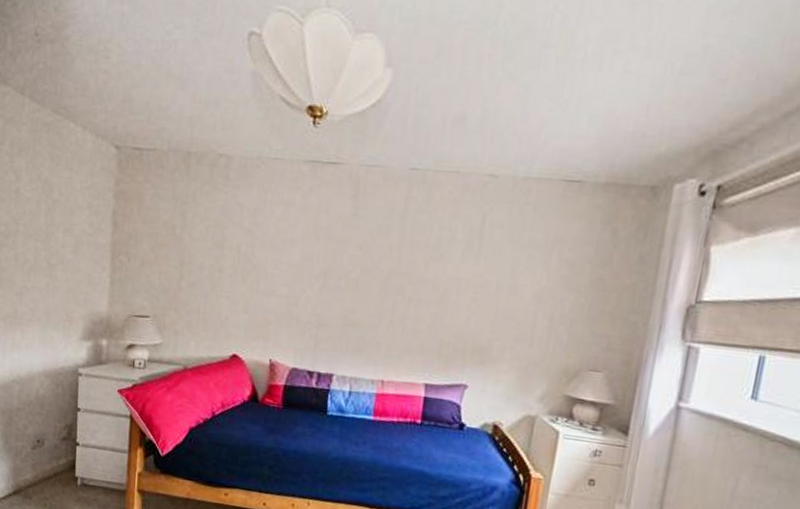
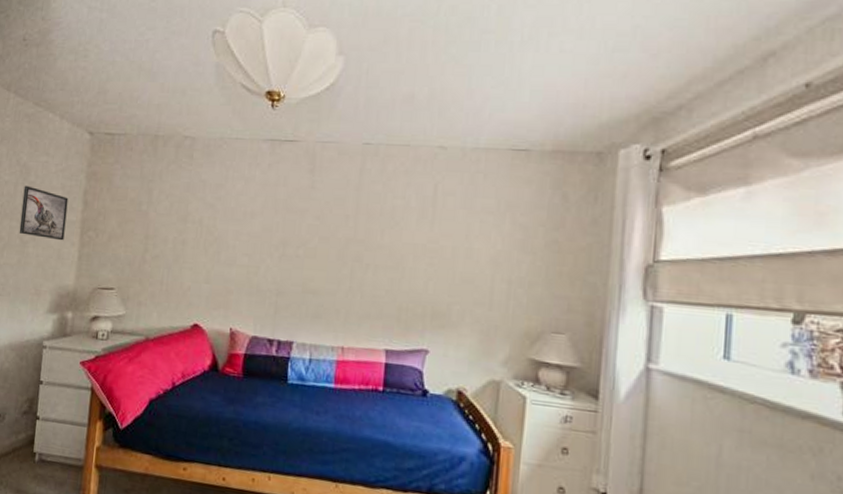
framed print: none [45,203,97,265] -> present [19,185,69,241]

